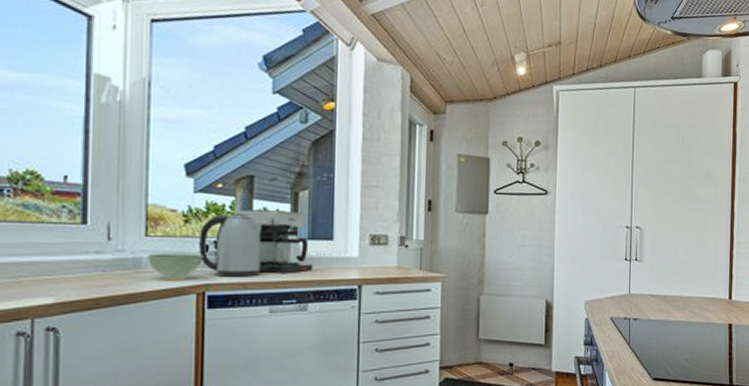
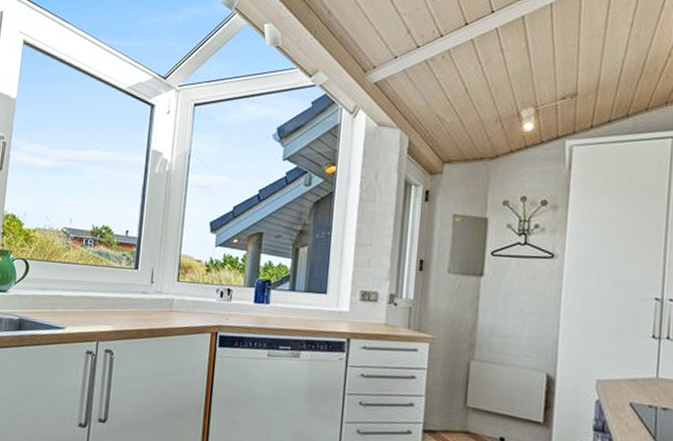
bowl: present [147,253,204,281] -> none [177,296,219,321]
kettle: present [199,212,262,277] -> none [215,265,267,323]
coffee maker: present [237,209,313,274] -> none [247,262,307,323]

